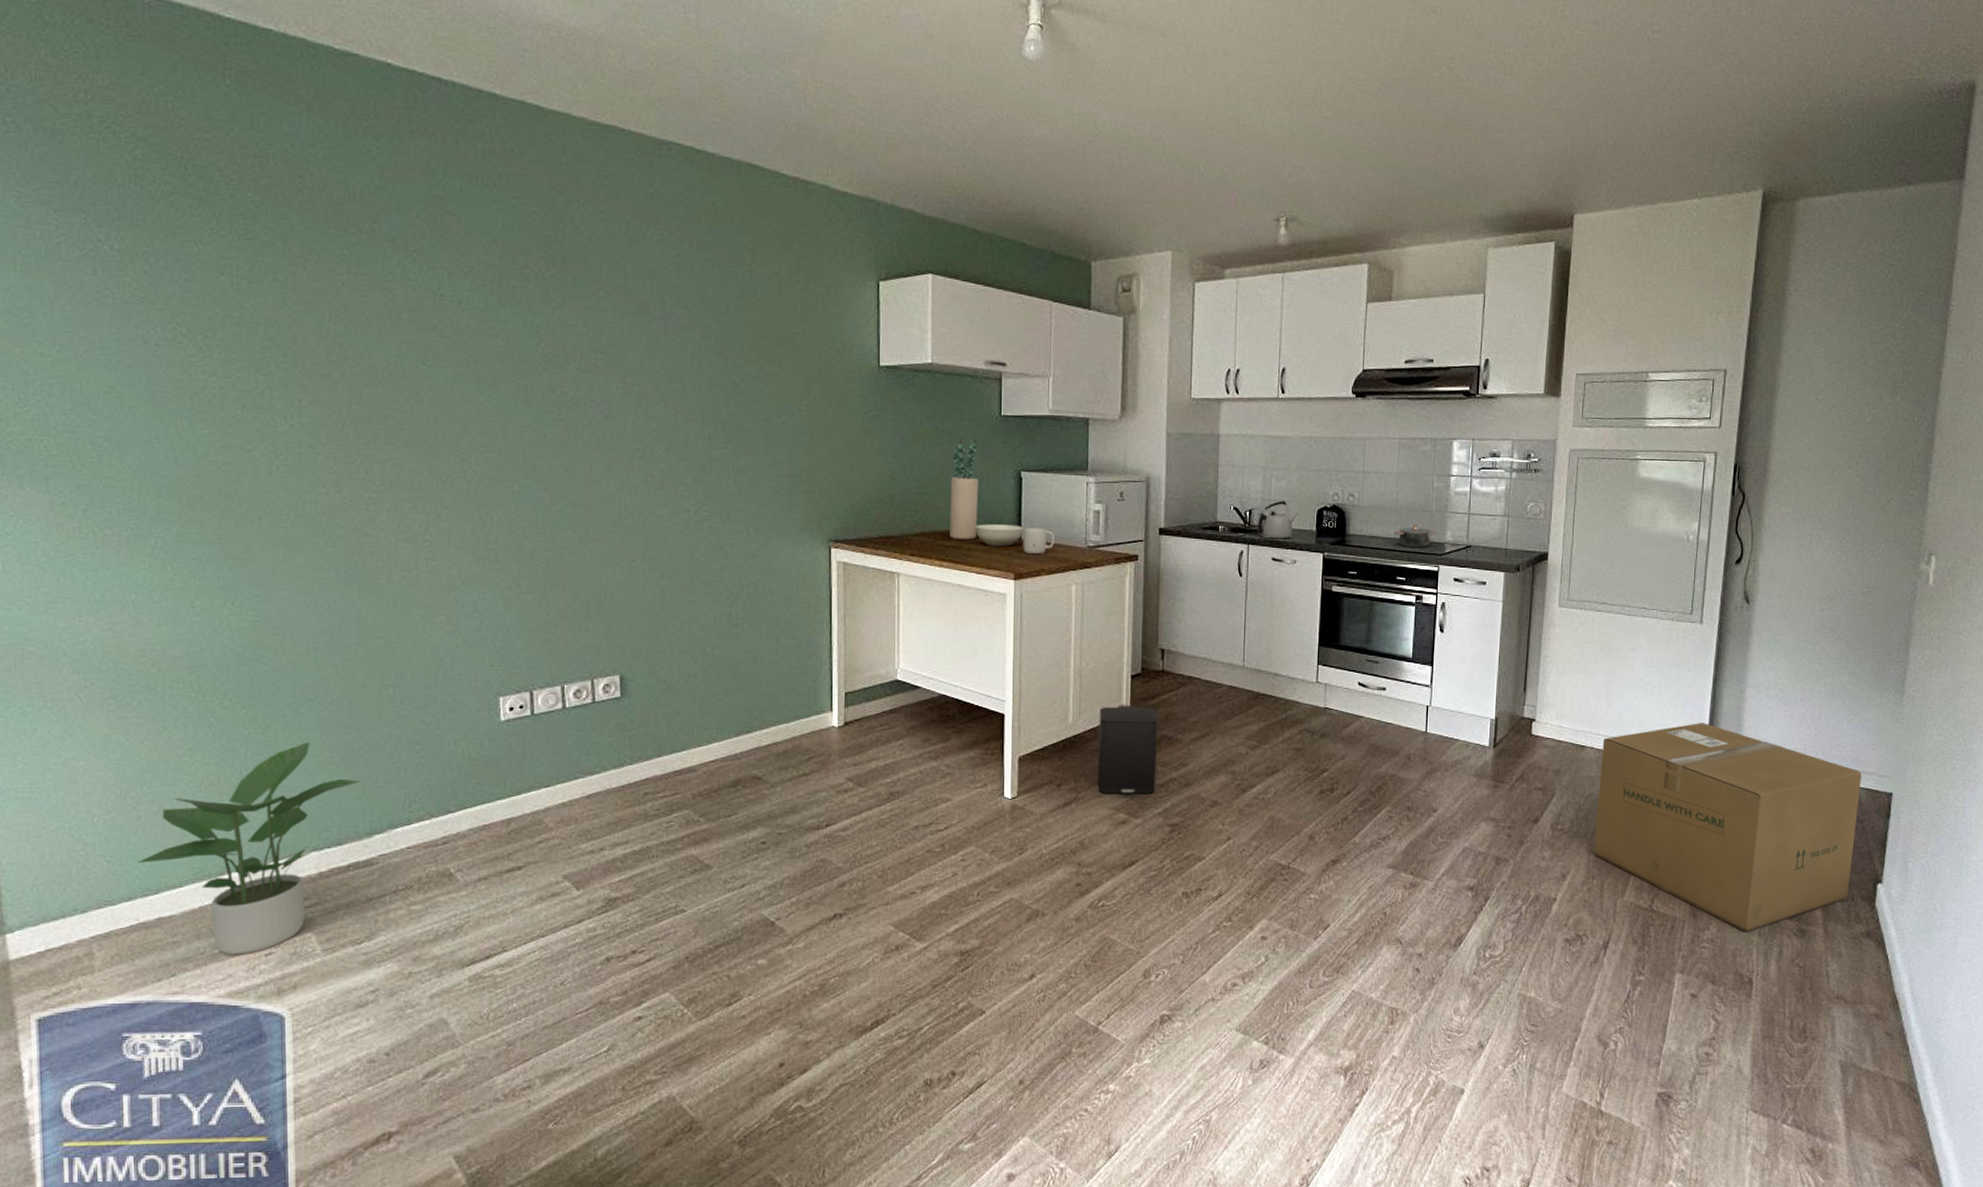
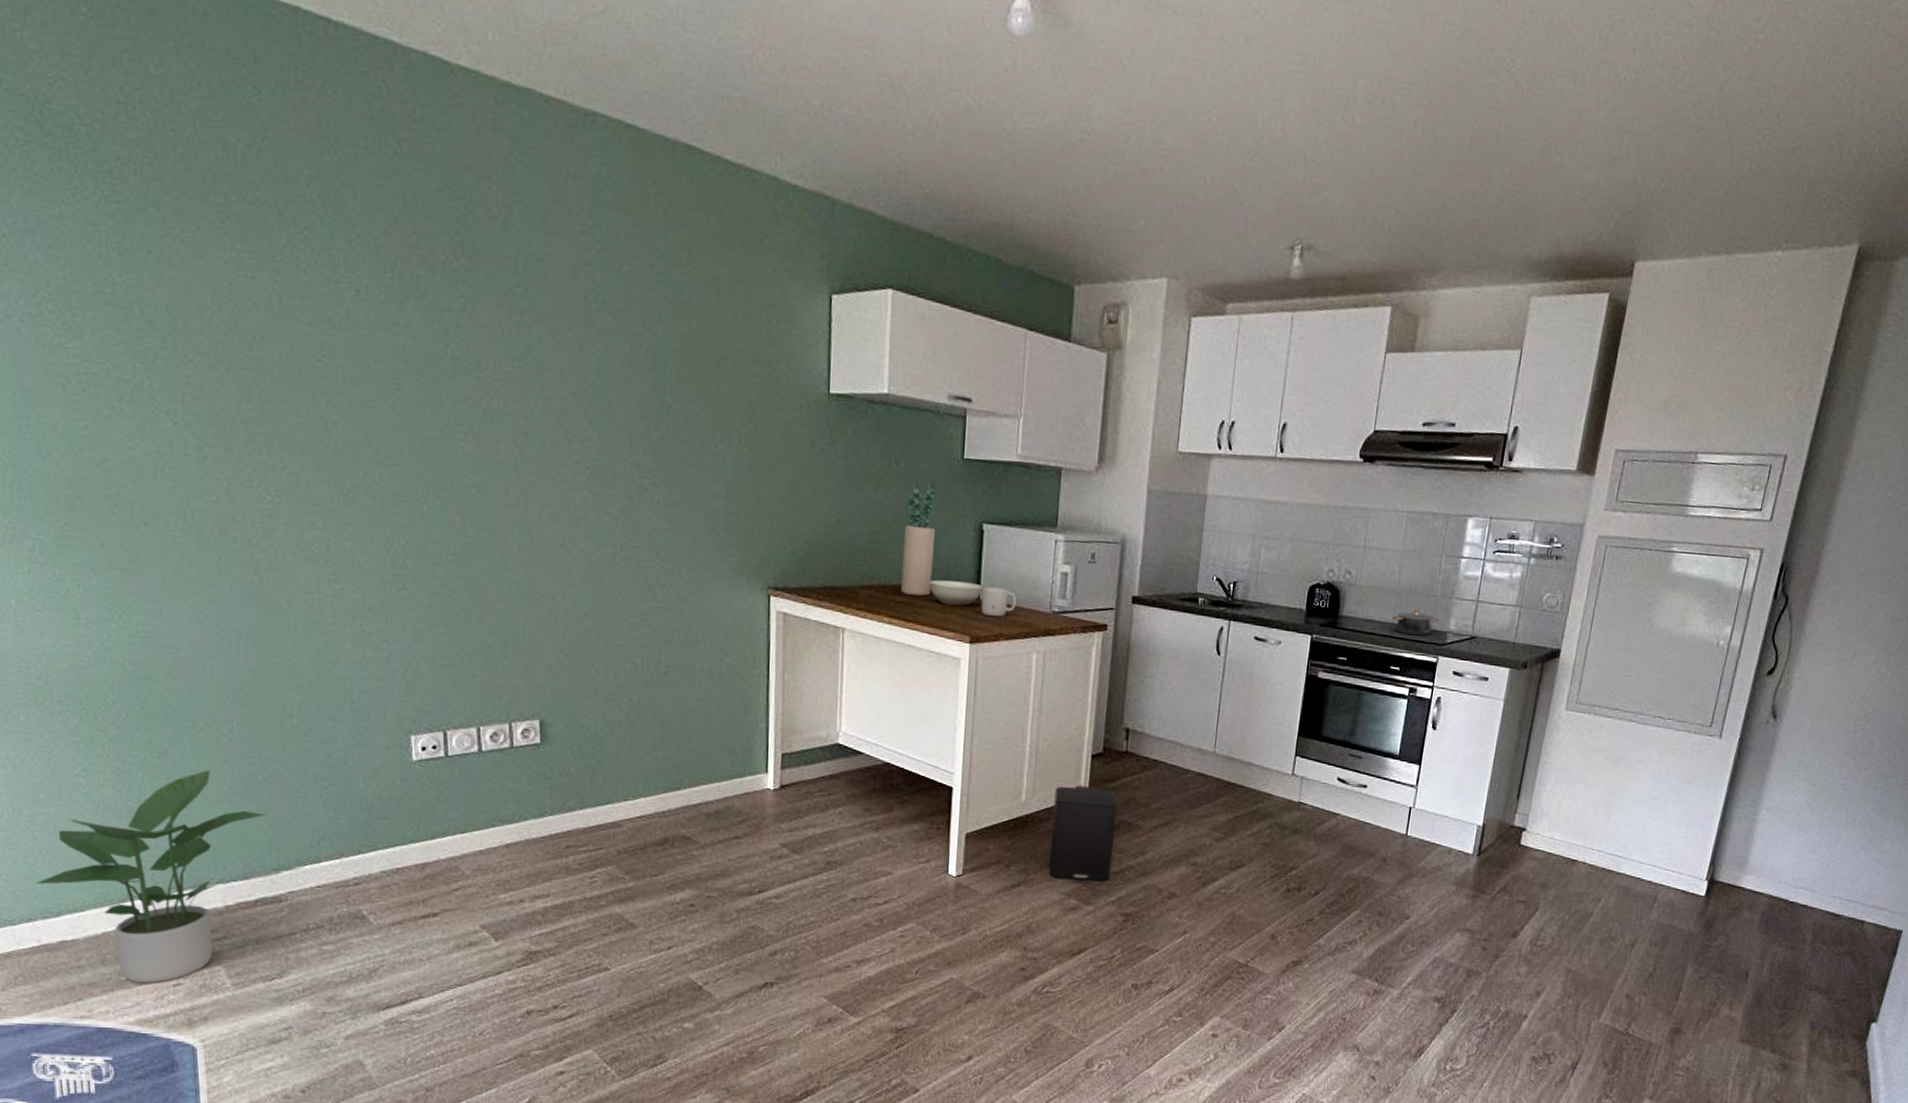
kettle: present [1257,500,1299,539] -> none [1240,573,1289,616]
box: present [1593,723,1862,933] -> none [1572,844,1873,1063]

